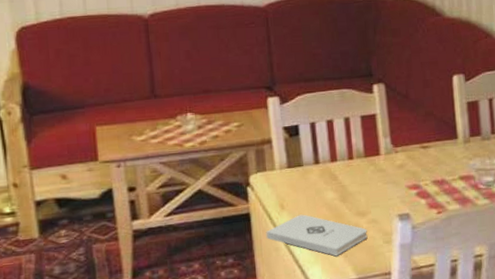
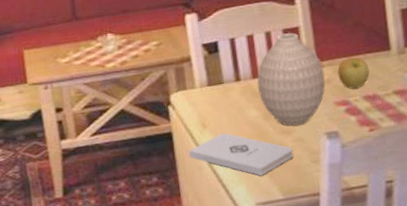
vase: none [335,119,399,208] -> present [257,33,326,126]
apple: none [410,145,439,174] -> present [337,57,370,89]

